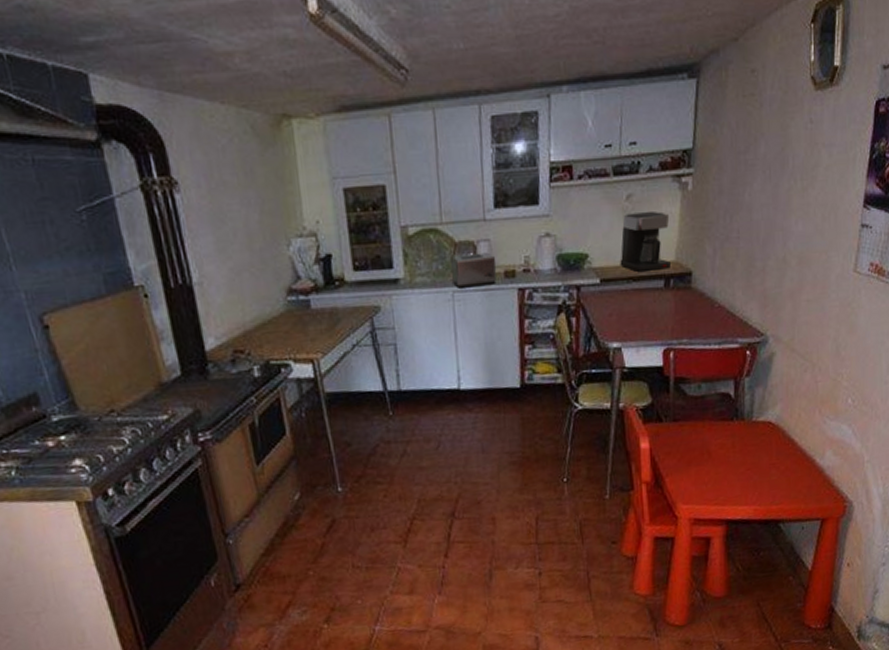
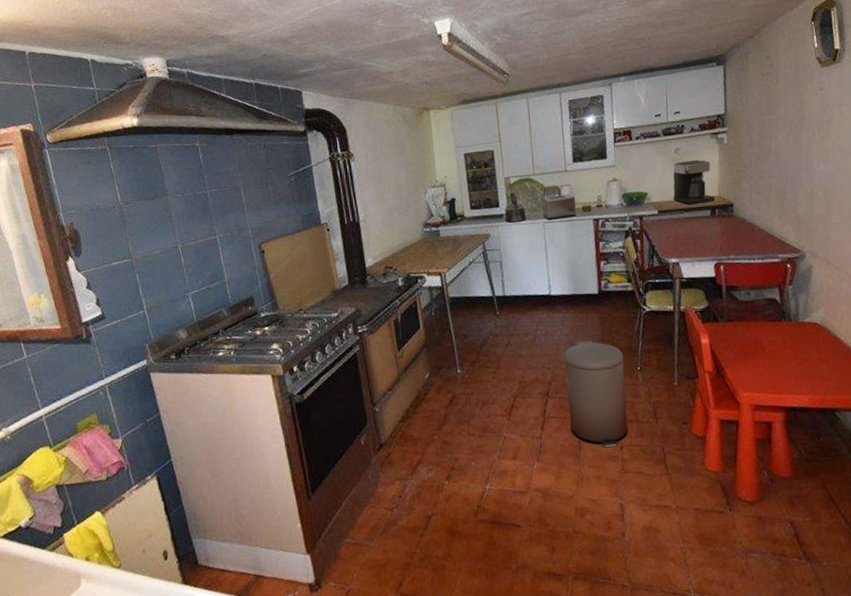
kettle: none [400,247,430,291] -> present [504,192,526,223]
pedal bin: none [475,447,549,576] -> present [564,341,628,448]

